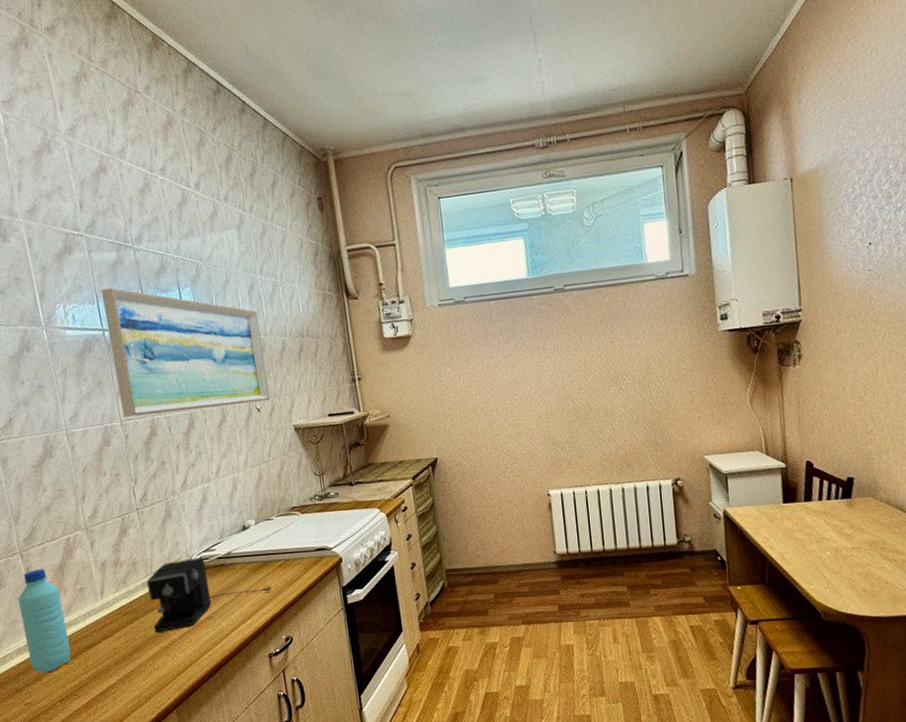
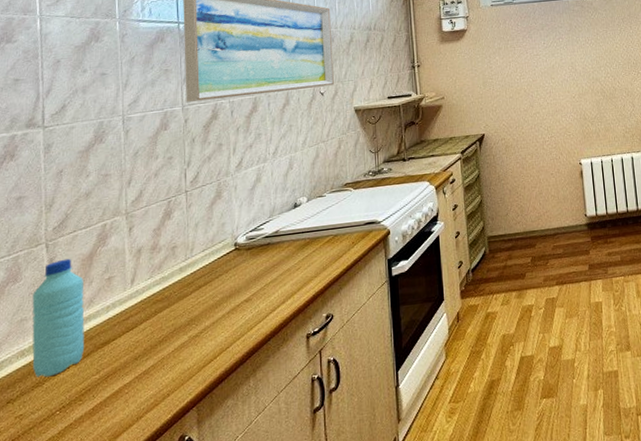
coffee maker: present [146,557,272,633] -> none [184,237,317,321]

